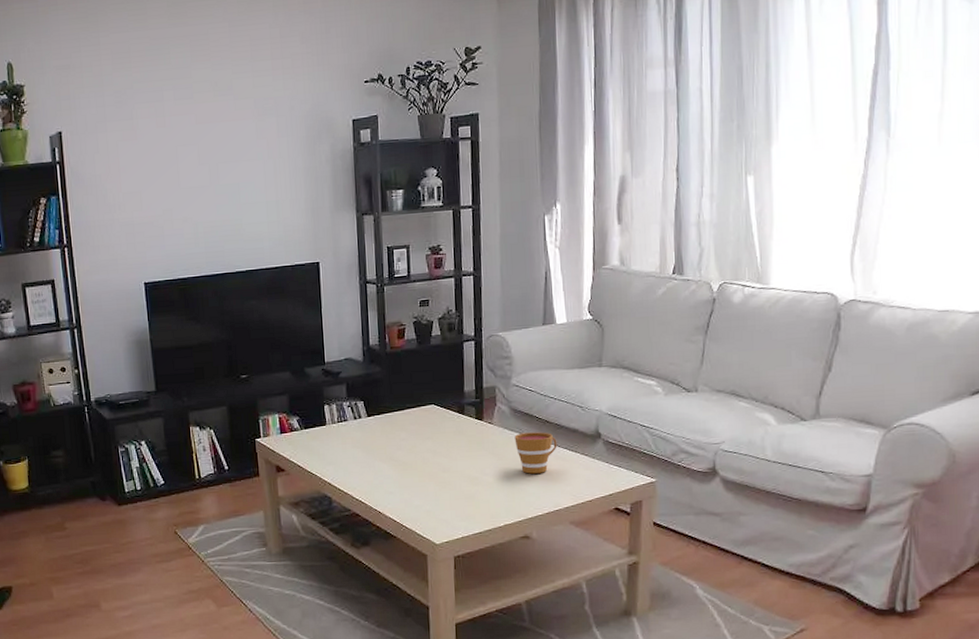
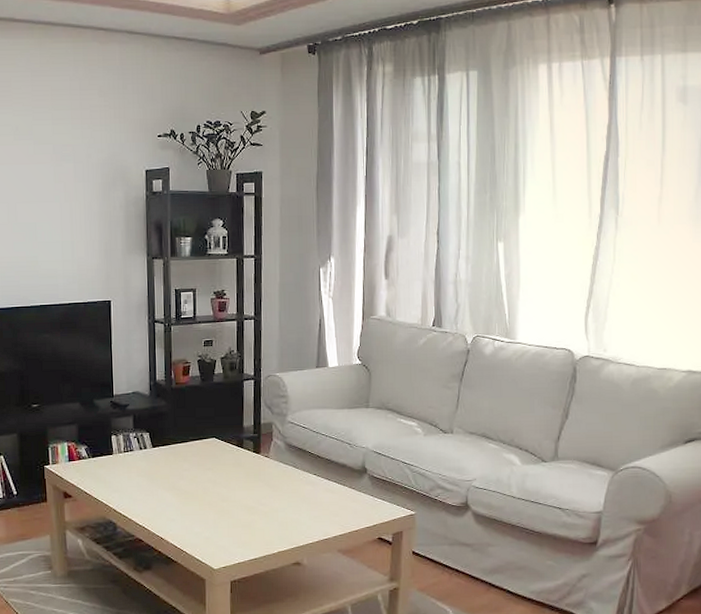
cup: present [514,432,557,474] -> none [289,466,327,505]

